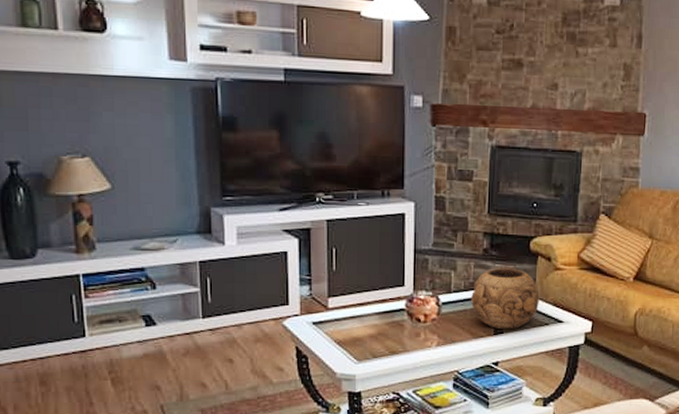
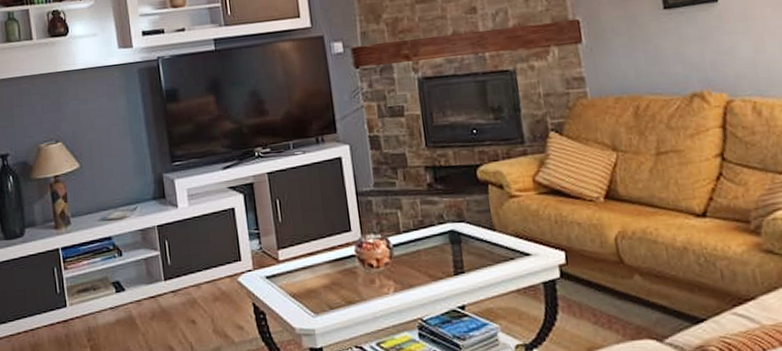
decorative bowl: present [471,268,539,330] -> none [422,201,499,269]

